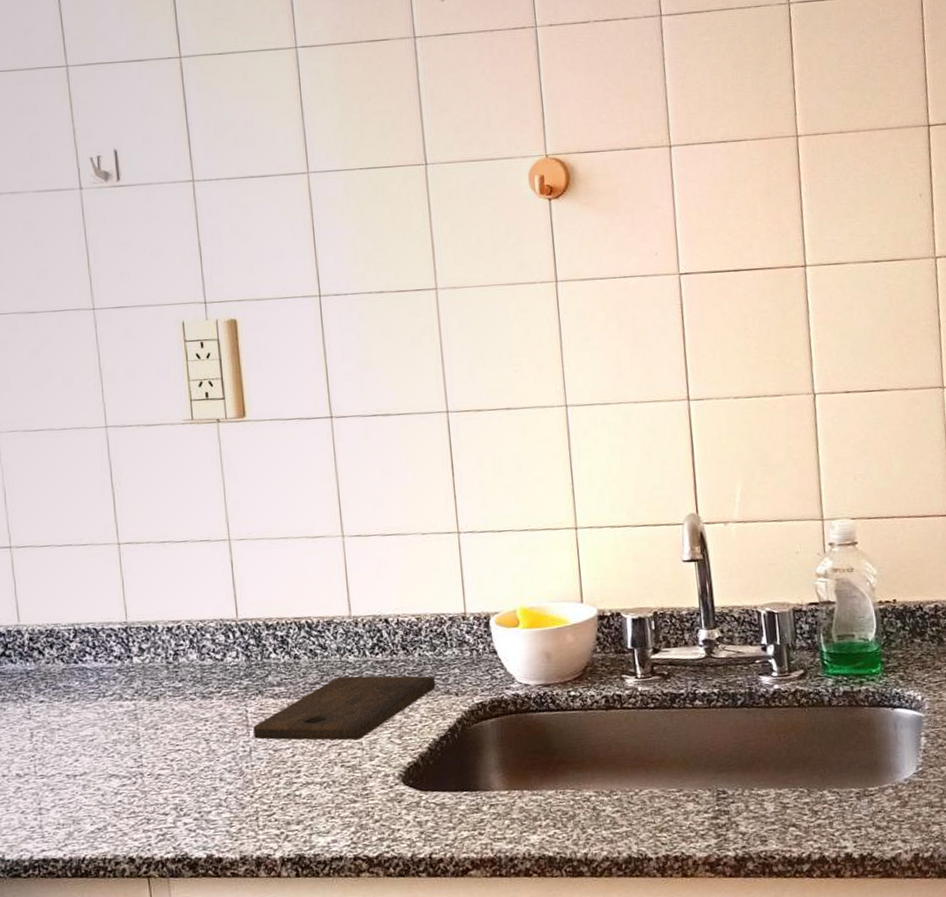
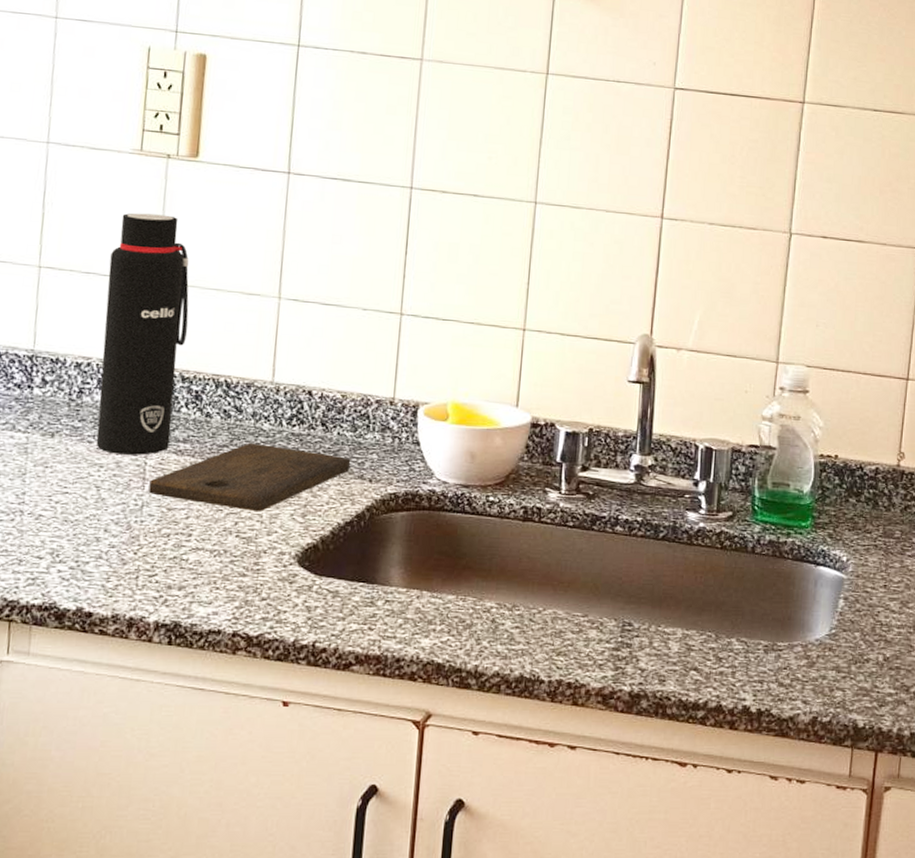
water bottle: none [181,476,265,707] -> present [96,213,189,455]

